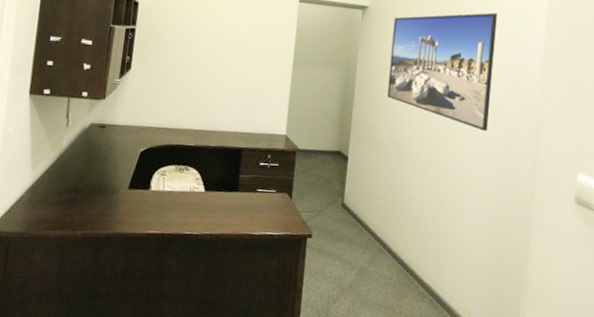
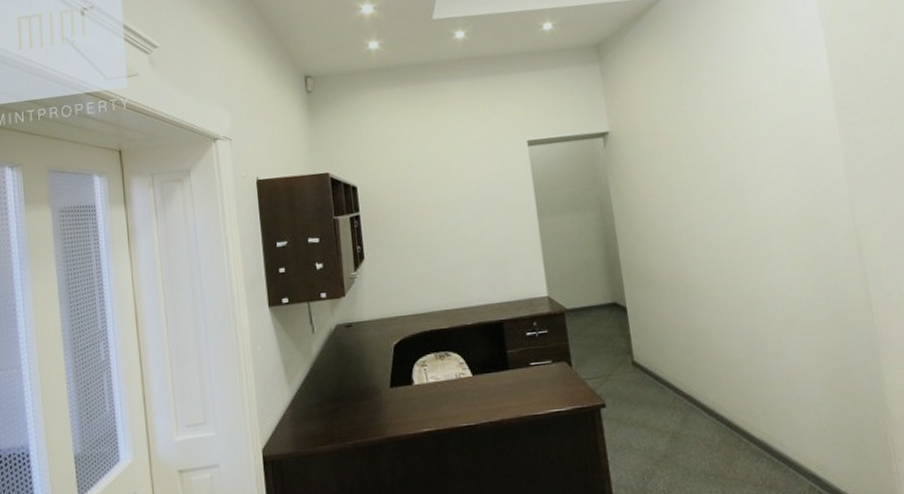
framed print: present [387,12,497,131] -> none [643,103,790,245]

